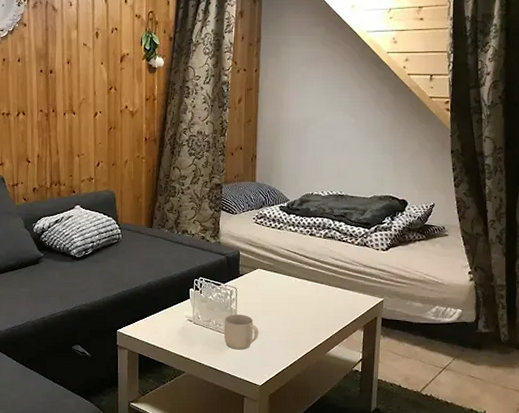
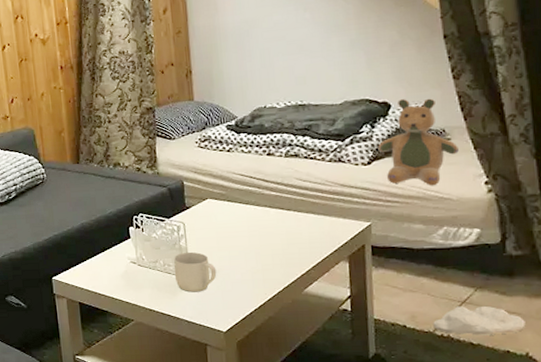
teddy bear: none [395,199,453,272] -> present [378,98,459,186]
slippers: none [421,371,486,396] -> present [433,305,526,336]

